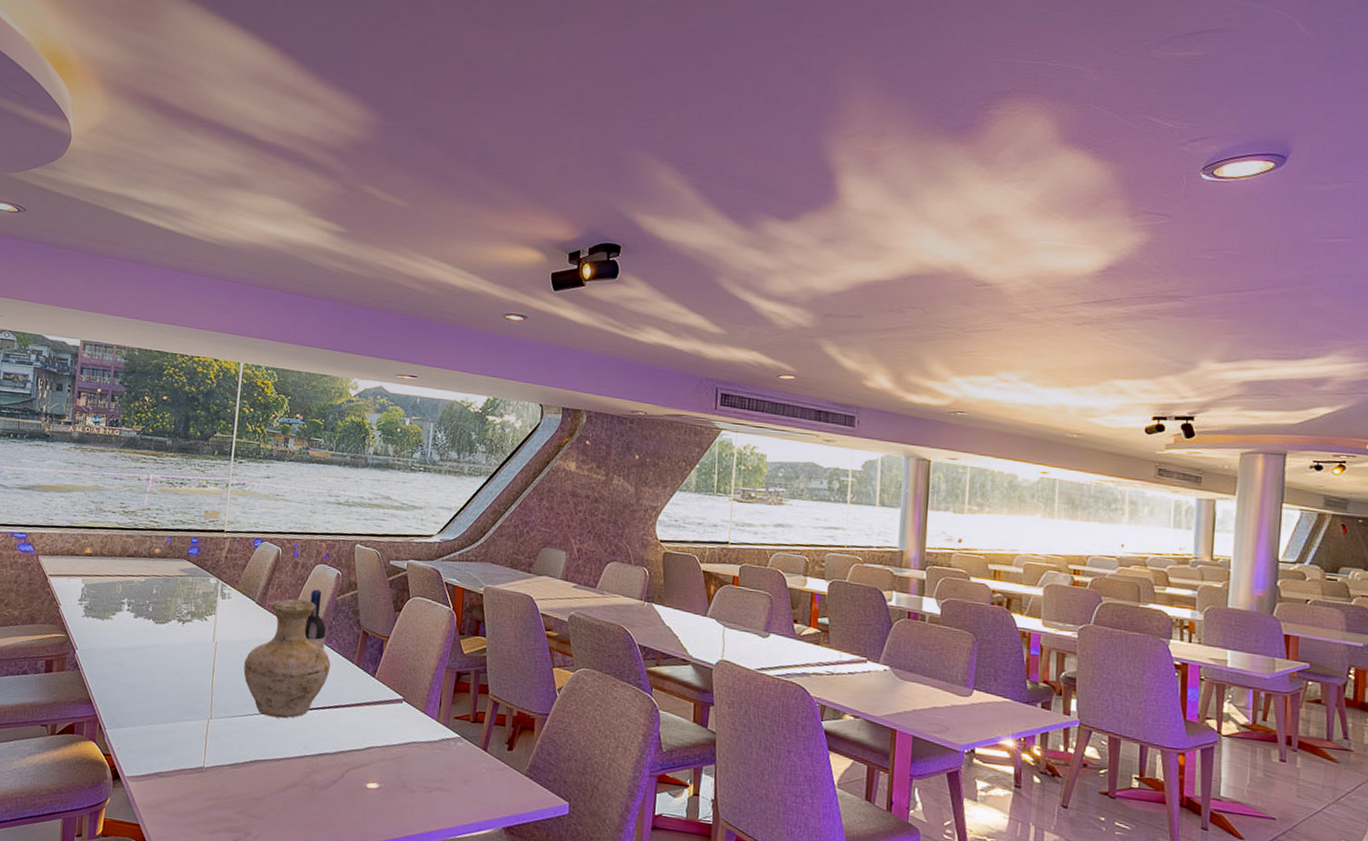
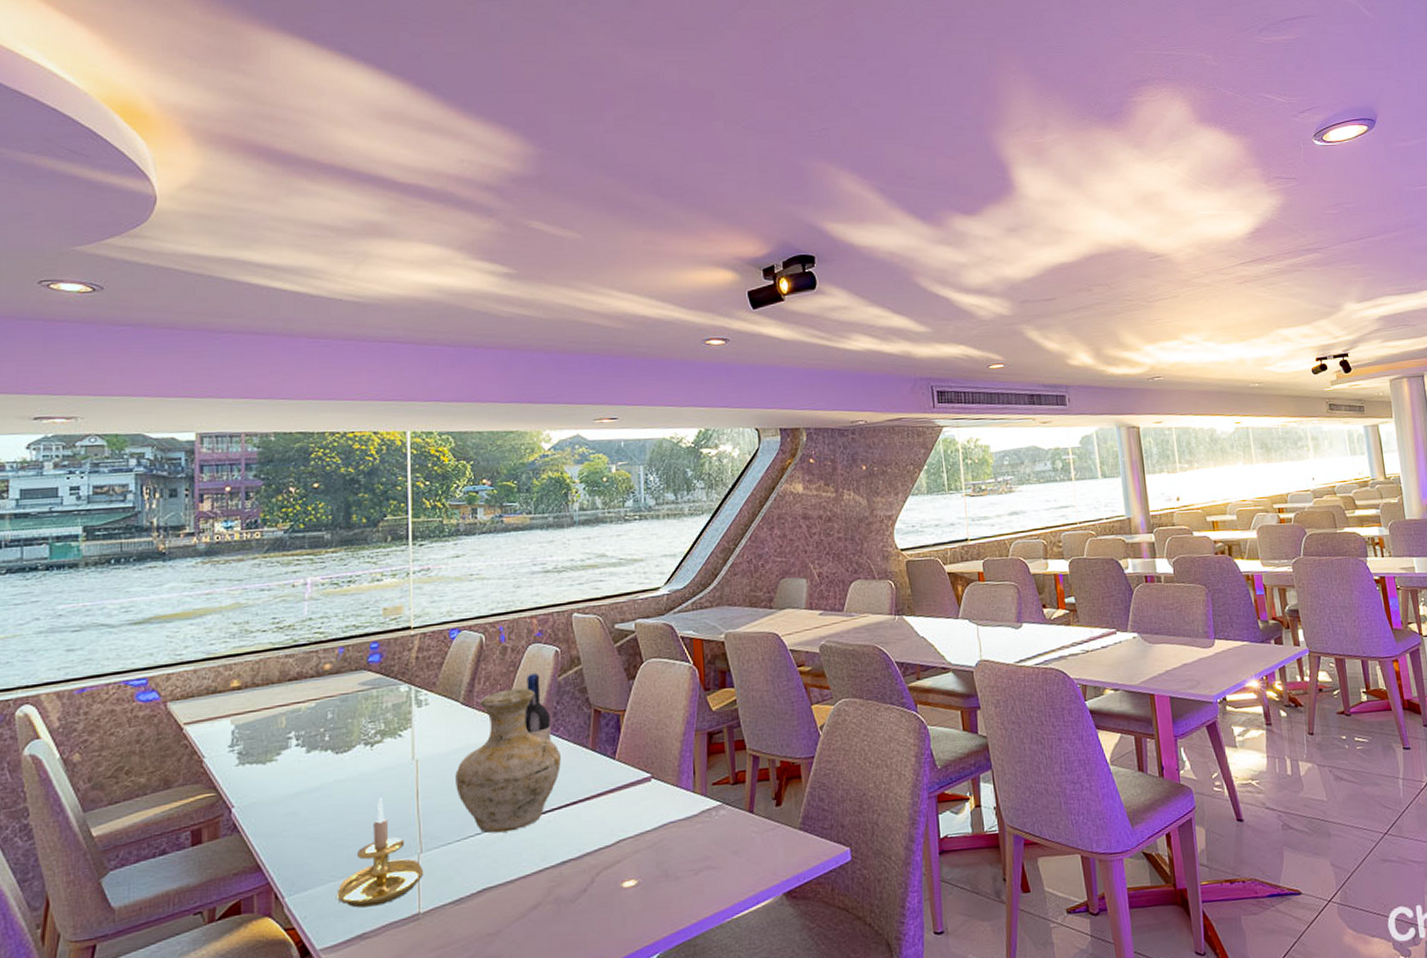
candle holder: none [144,666,211,753] -> present [337,797,424,908]

